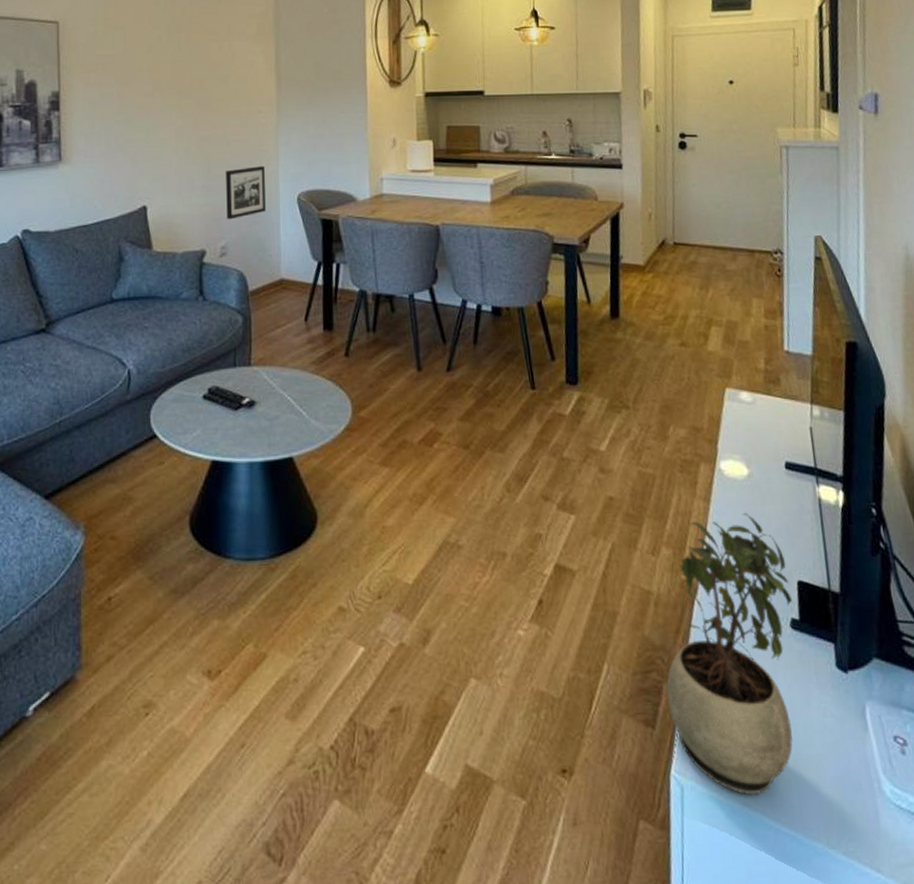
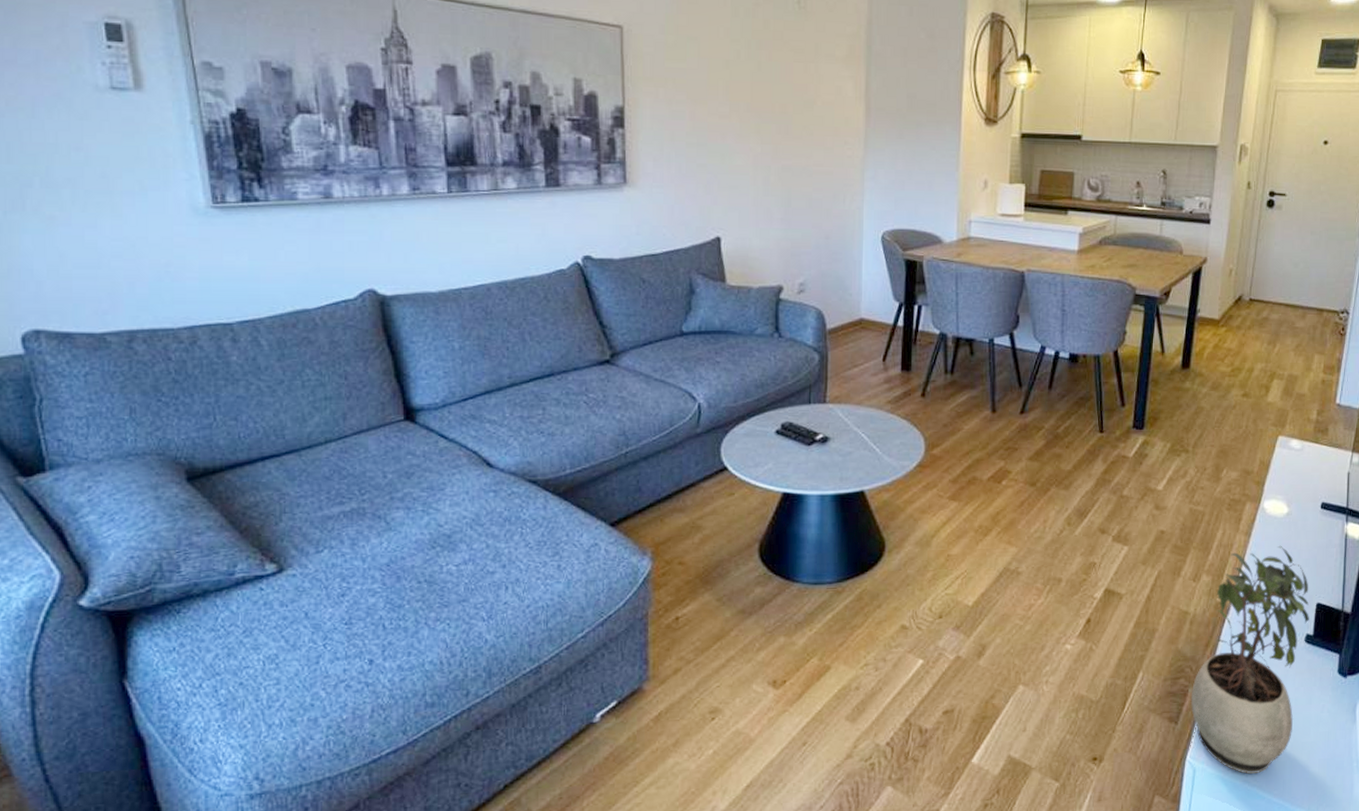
picture frame: present [226,166,266,220] -> none [806,201,848,256]

